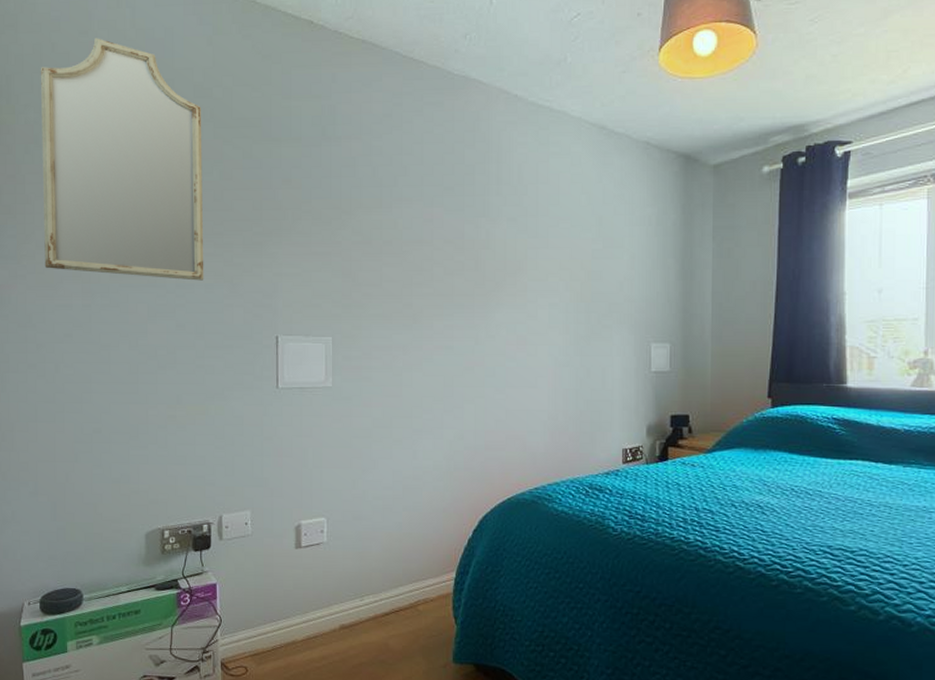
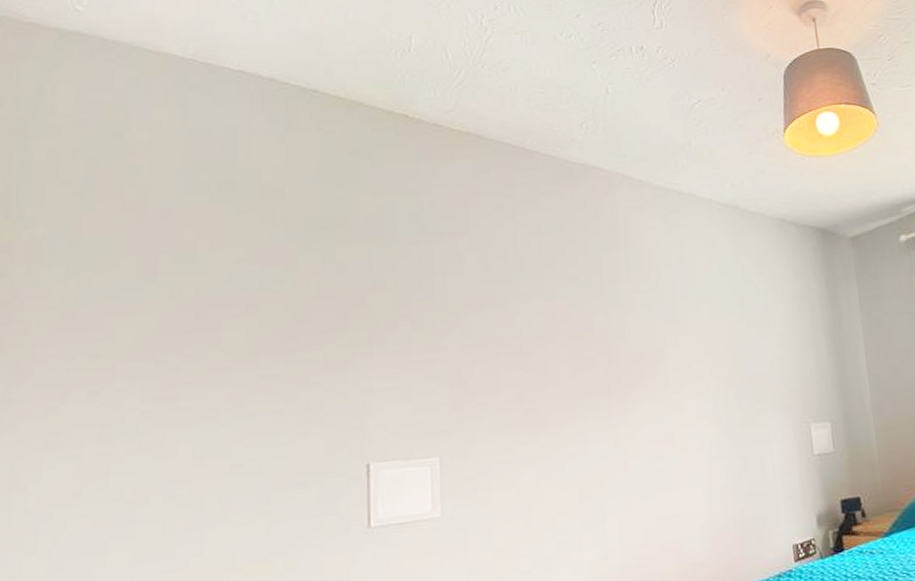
home mirror: present [40,38,204,281] -> none [45,140,272,413]

